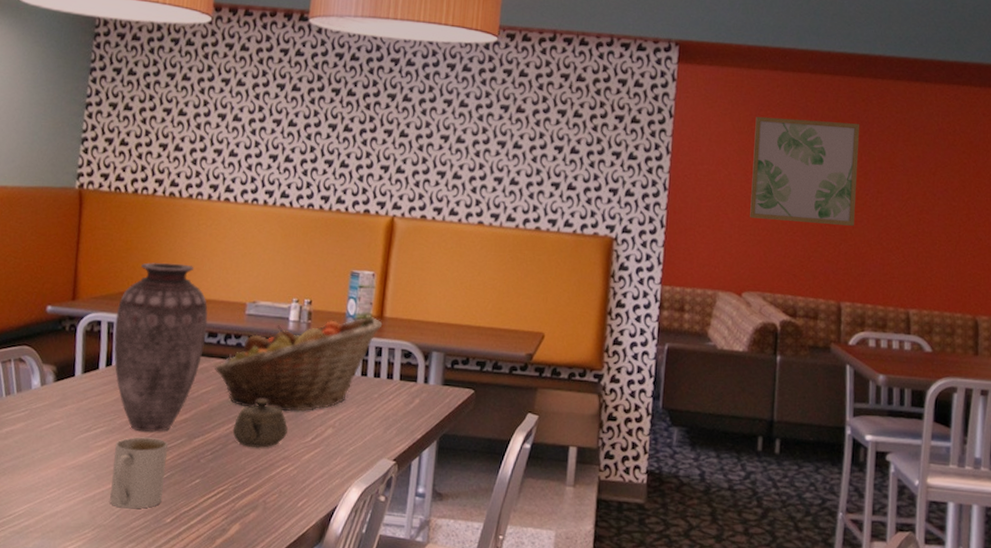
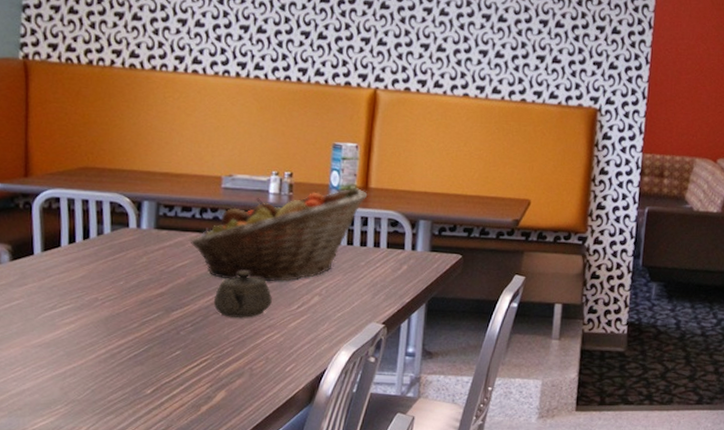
mug: present [110,437,168,509] -> none [83,312,143,383]
vase: present [113,262,208,433] -> none [75,137,181,308]

